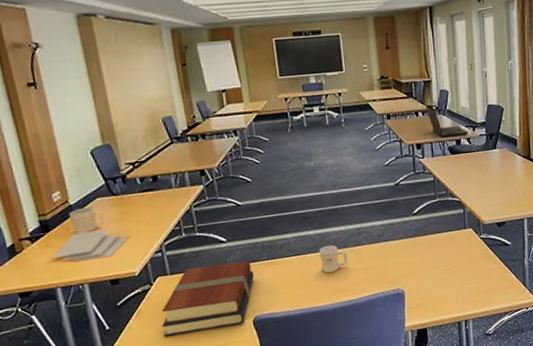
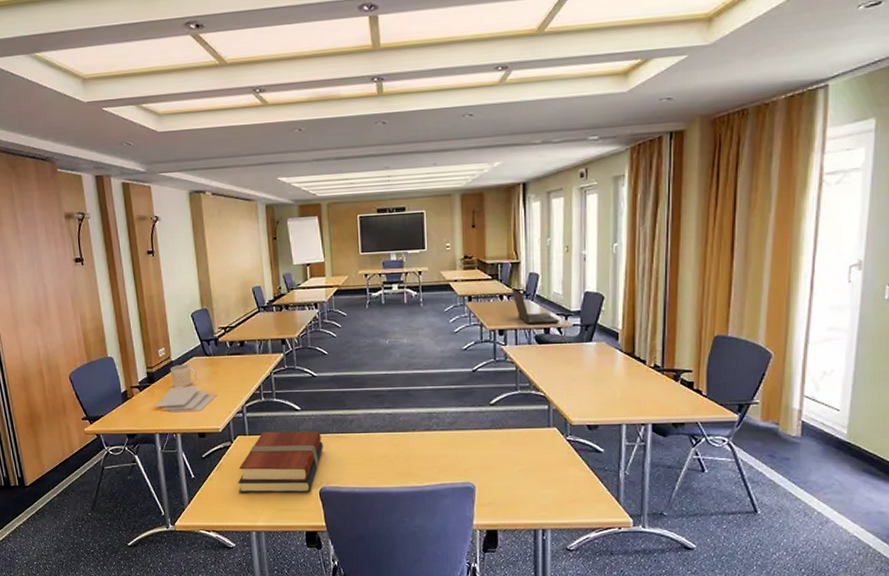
mug: present [319,245,348,274] -> none [388,426,416,455]

